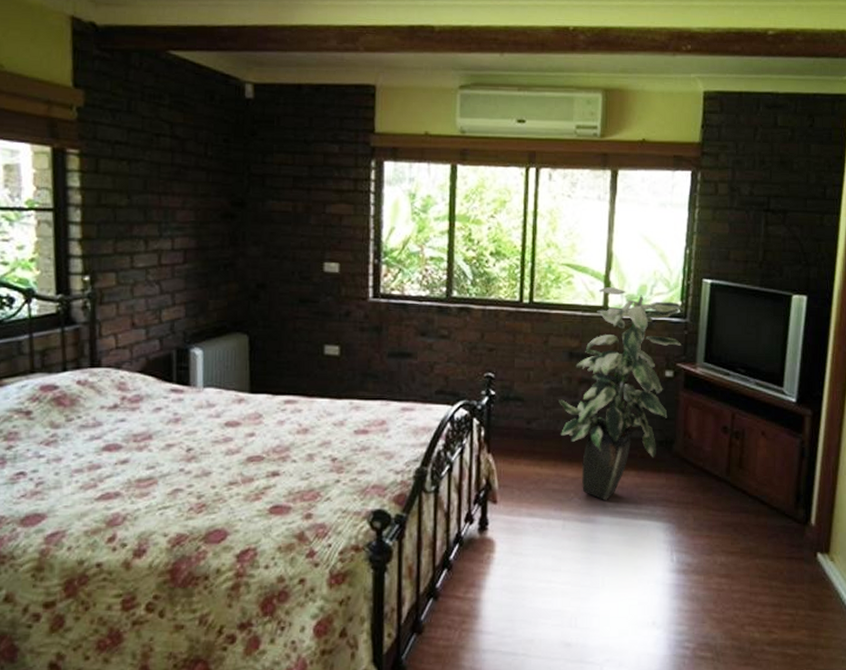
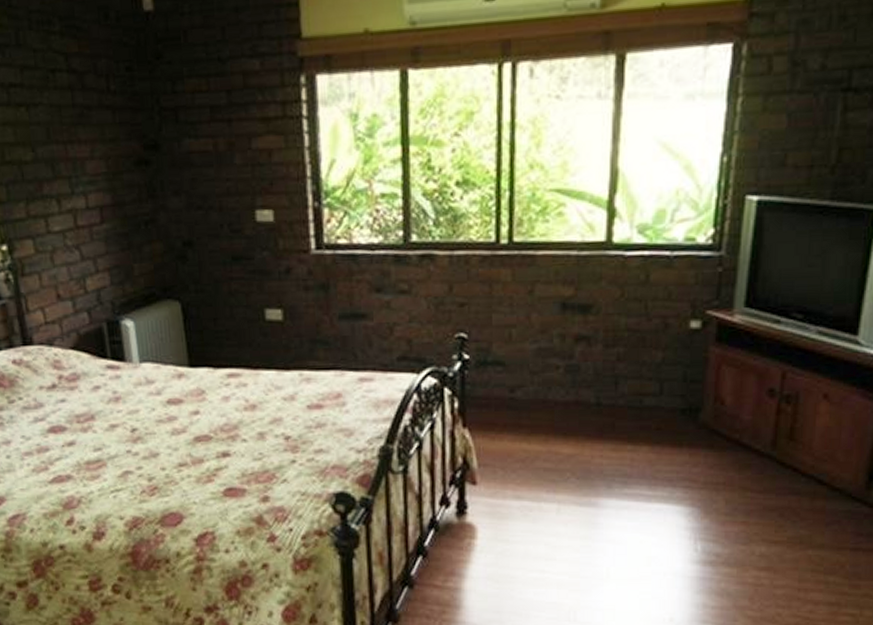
indoor plant: present [559,287,683,501] -> none [549,216,717,482]

